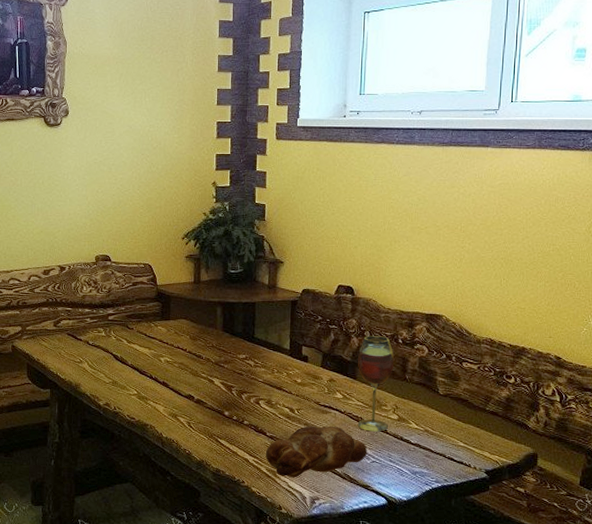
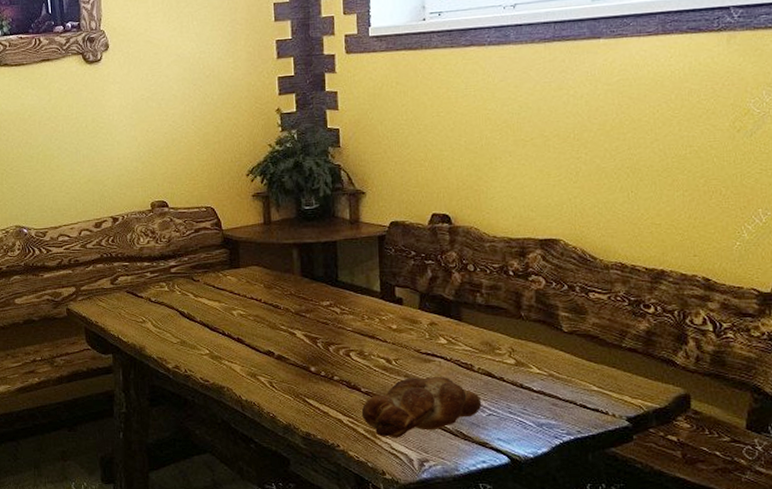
wineglass: present [357,336,395,432] -> none [461,269,506,380]

